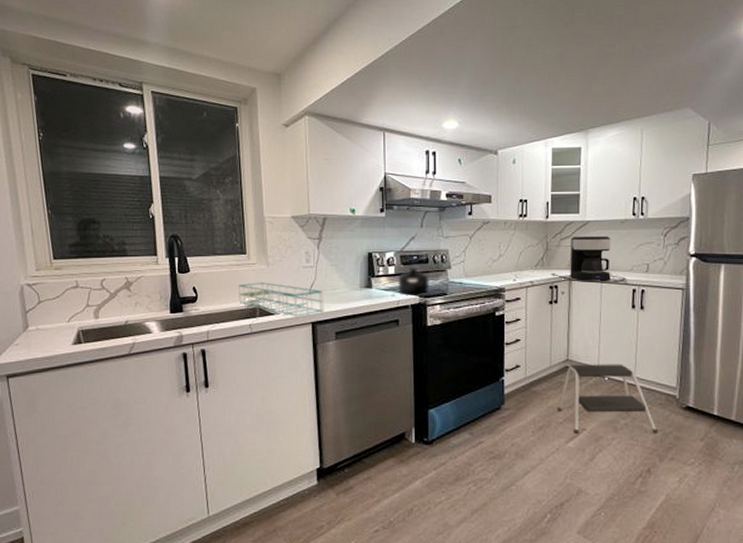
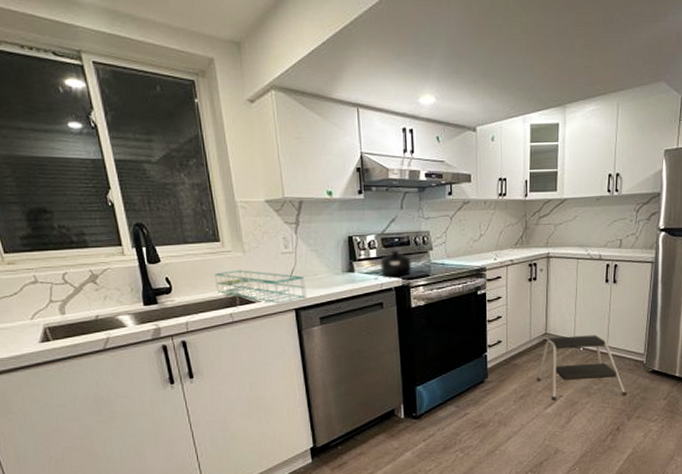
coffee maker: present [551,235,626,283] -> none [530,213,601,260]

